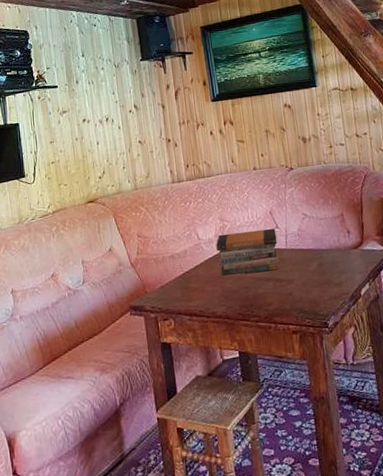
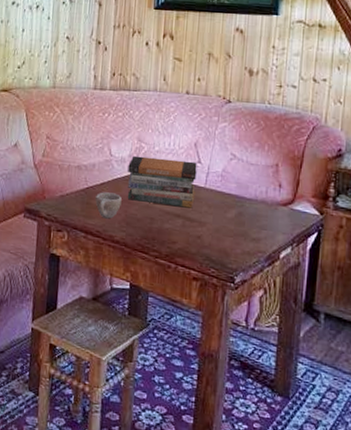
cup: none [192,272,217,298] -> present [95,192,122,219]

